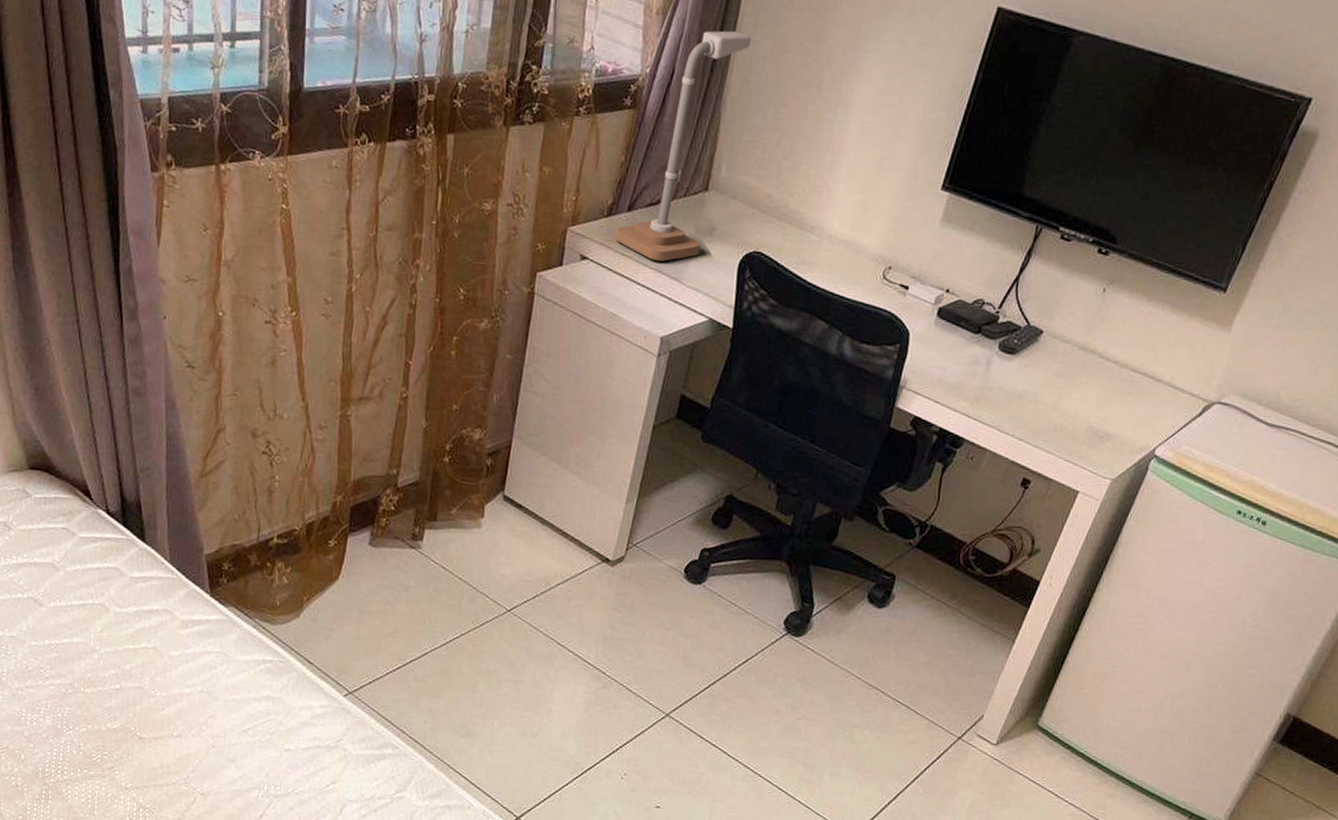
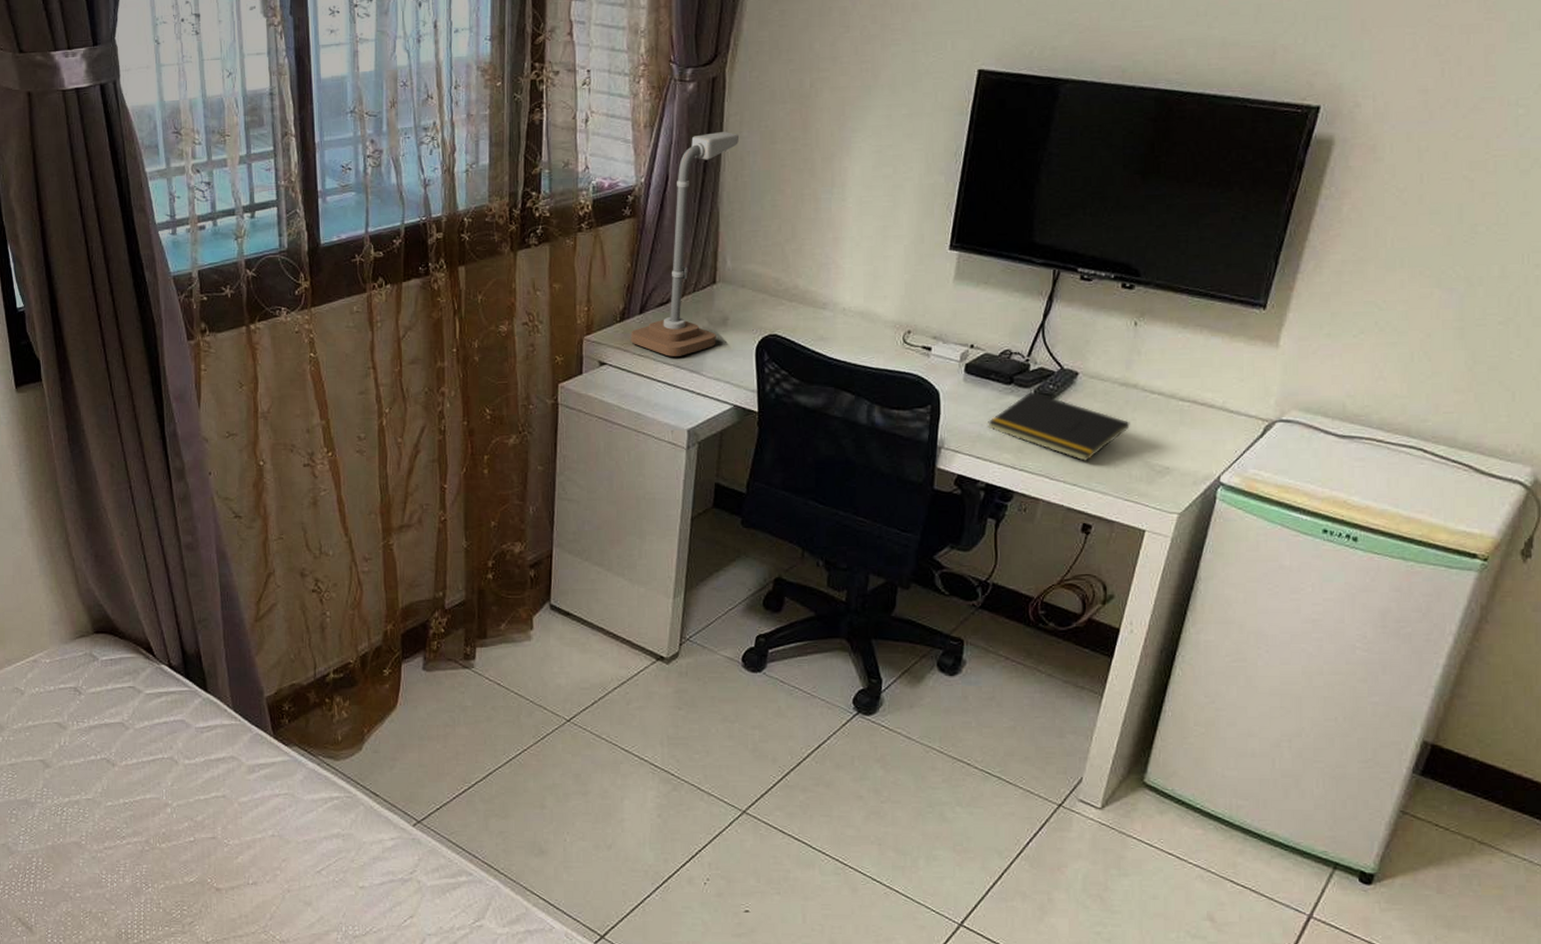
notepad: none [950,343,1083,418] -> present [988,391,1130,461]

